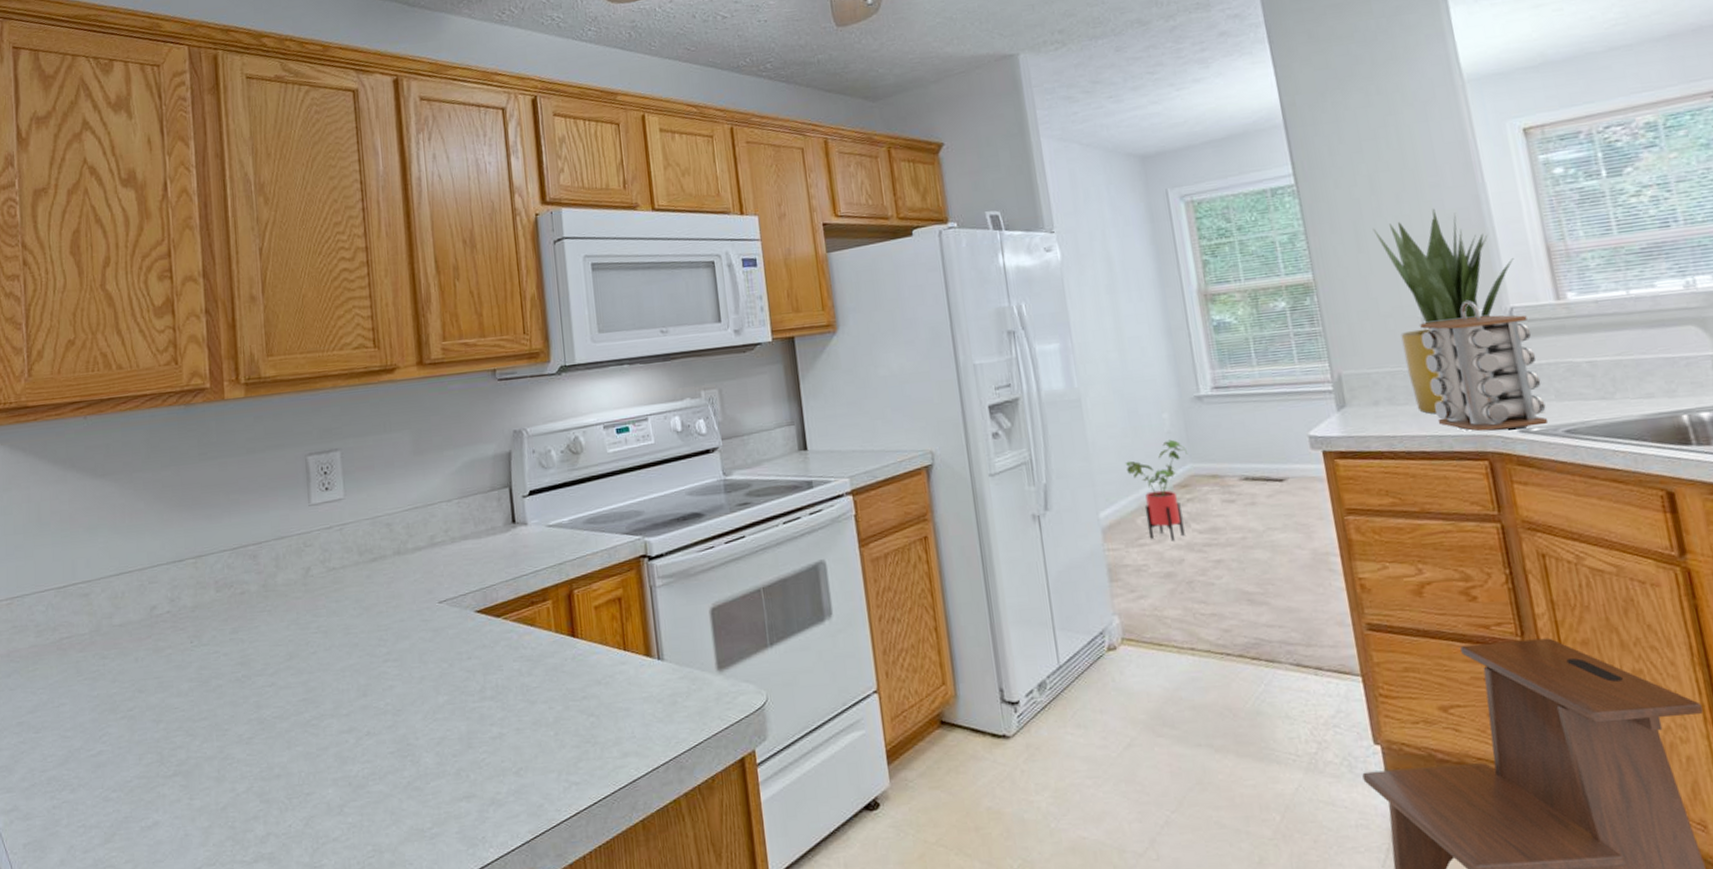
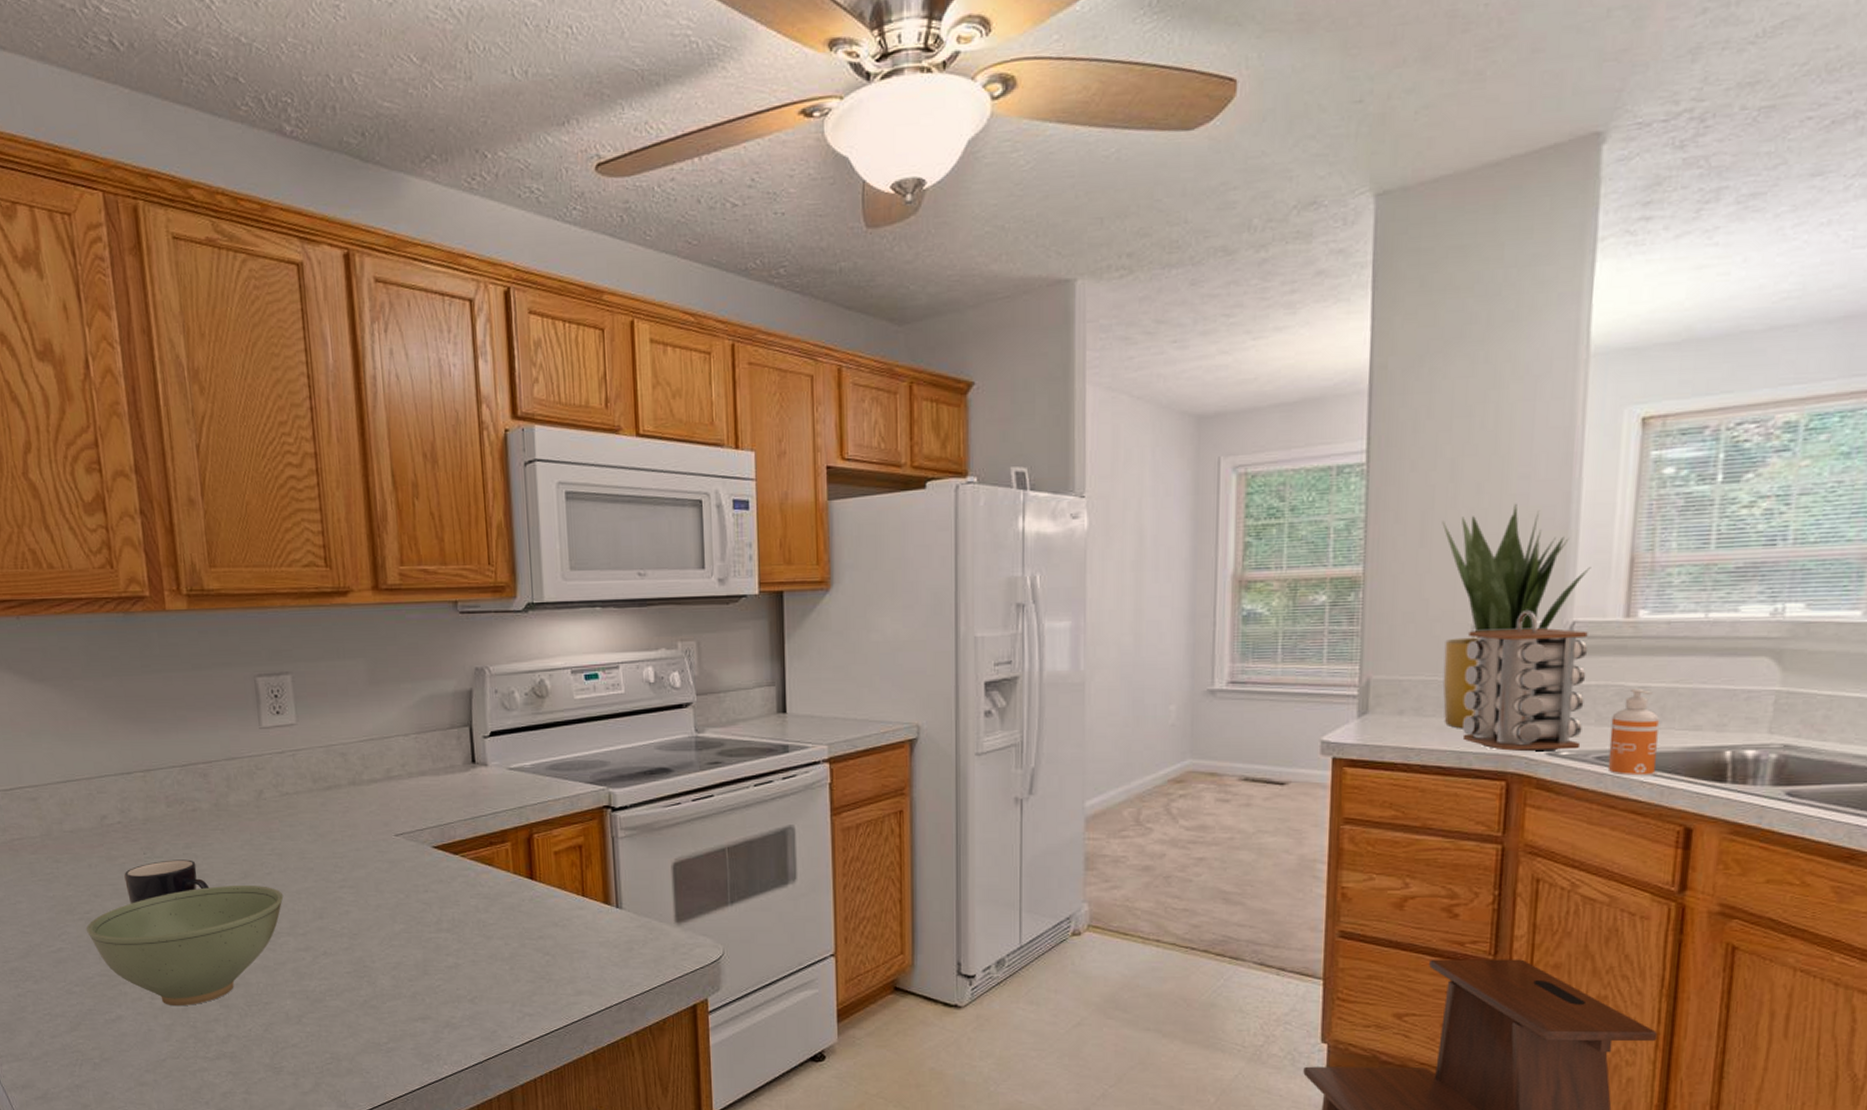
bowl: none [127,666,328,806] -> present [86,886,284,1007]
mug: none [170,645,255,697] -> present [124,859,210,904]
house plant: present [1125,439,1189,541] -> none [1121,732,1190,835]
soap dispenser: none [1569,363,1625,447] -> present [1607,688,1659,777]

